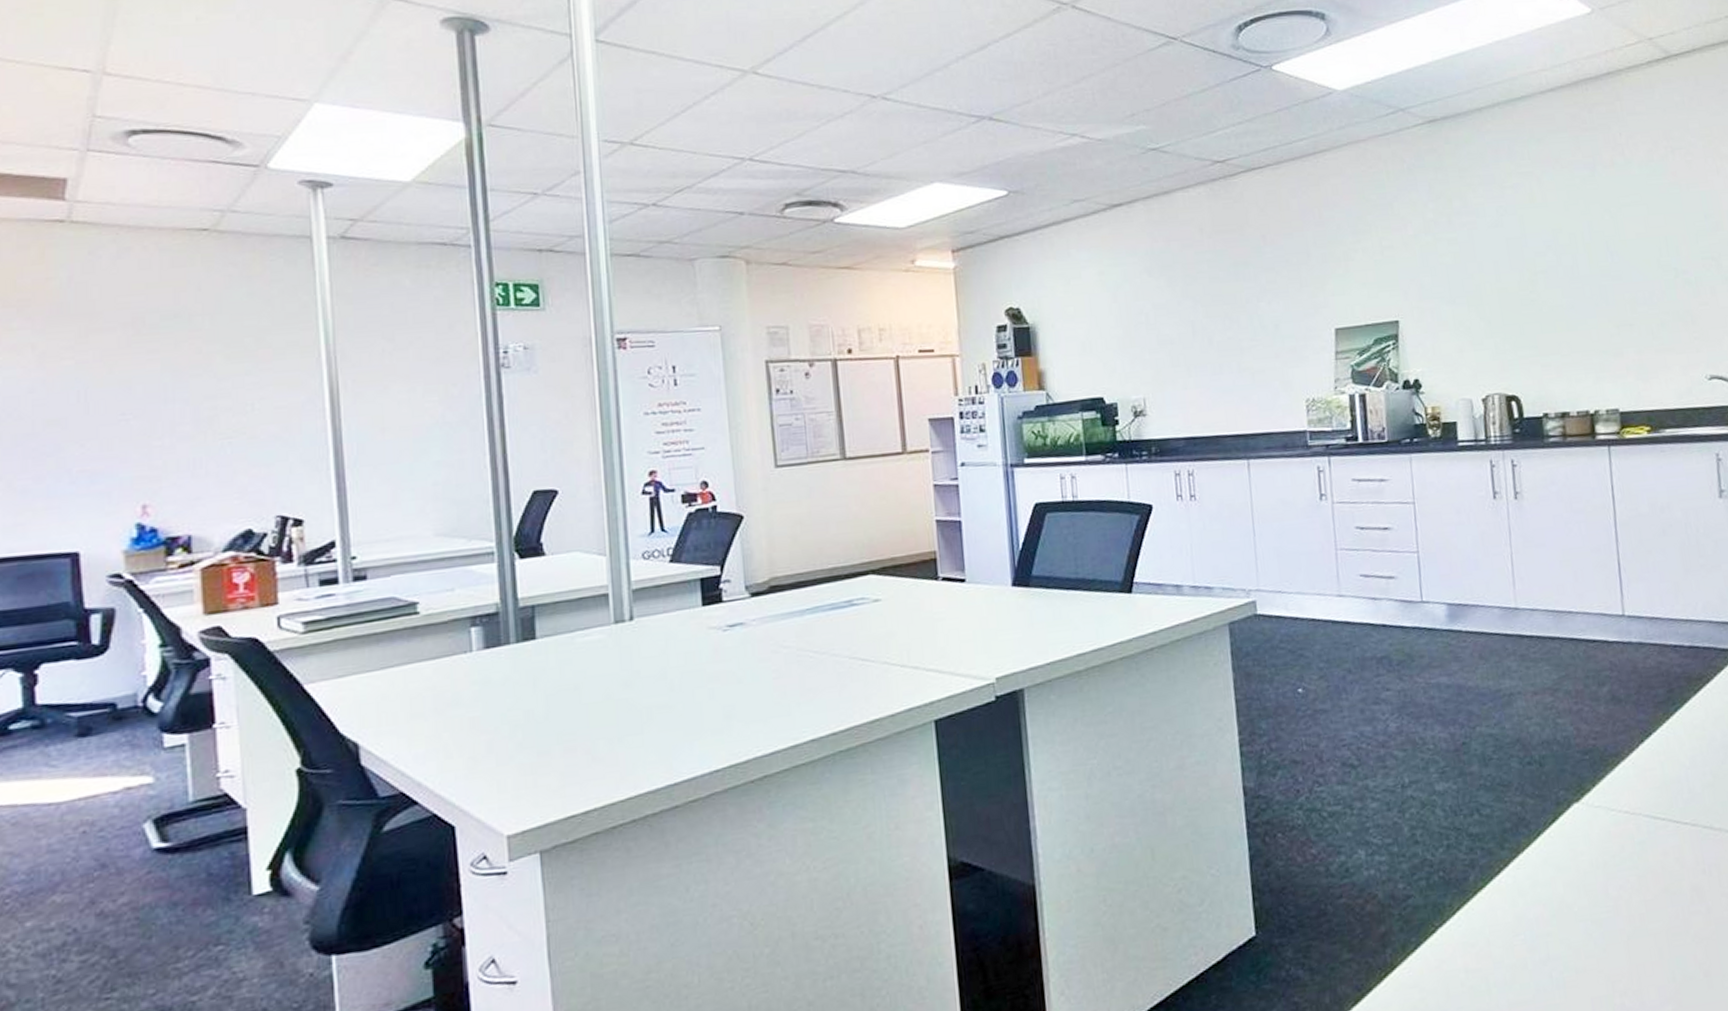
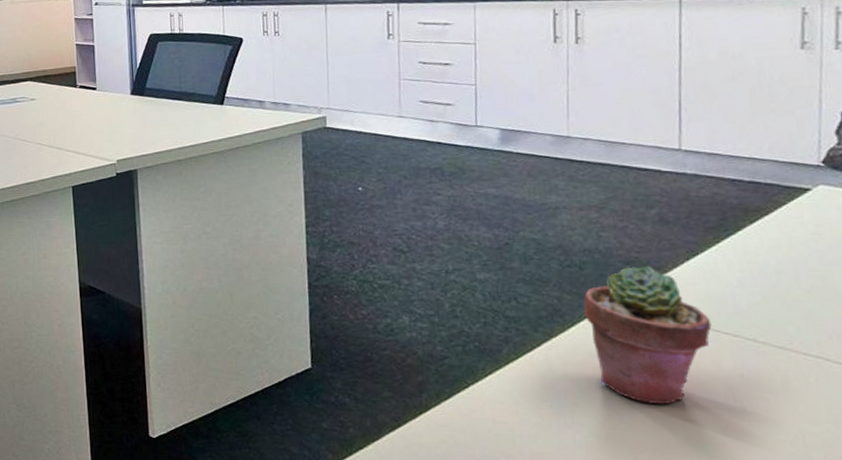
potted succulent: none [1546,754,1672,920] -> present [583,266,712,405]

